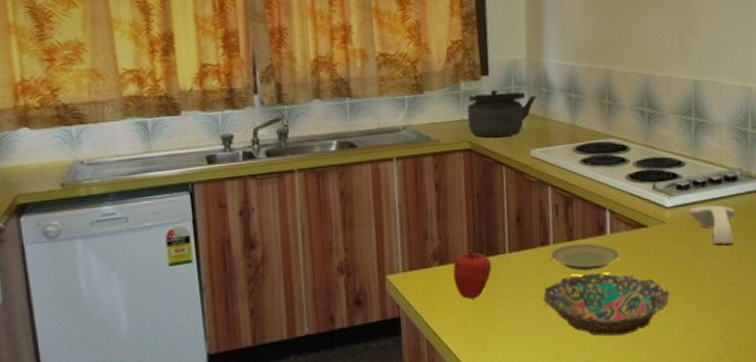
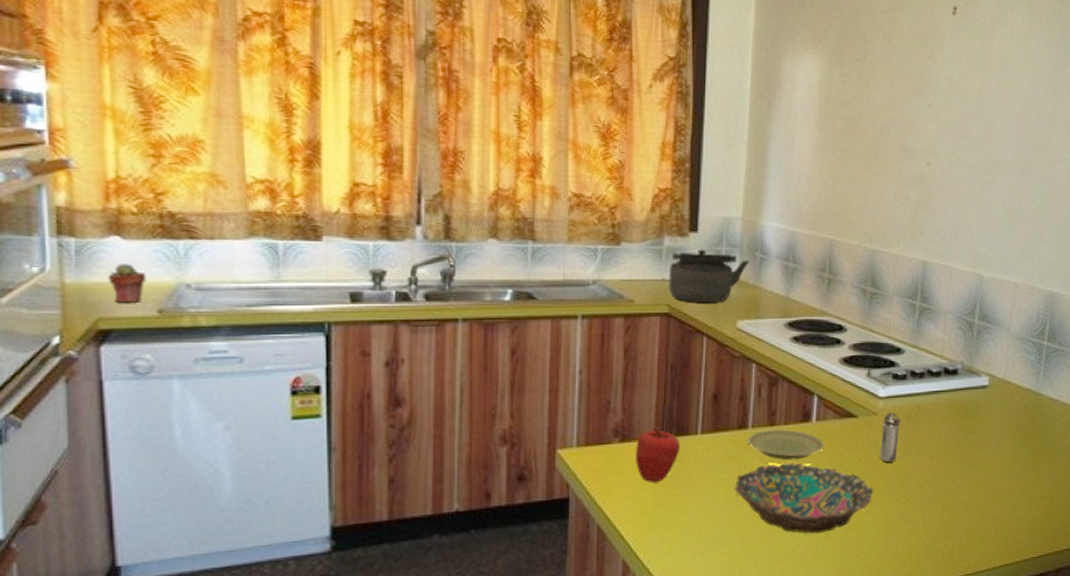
potted succulent: none [22,149,50,181] -> present [108,264,146,303]
shaker: none [671,220,688,266] -> present [880,412,900,462]
spoon rest: present [688,205,735,245] -> none [903,398,952,443]

